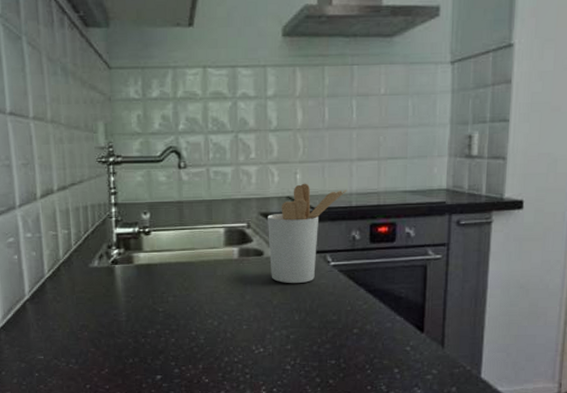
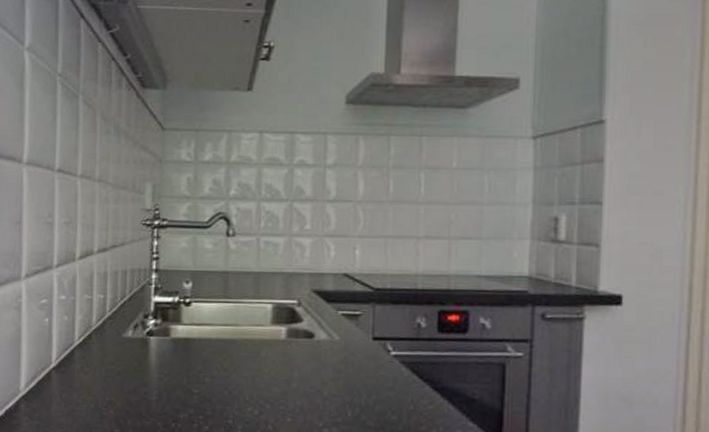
utensil holder: present [268,183,346,284] -> none [320,260,412,374]

